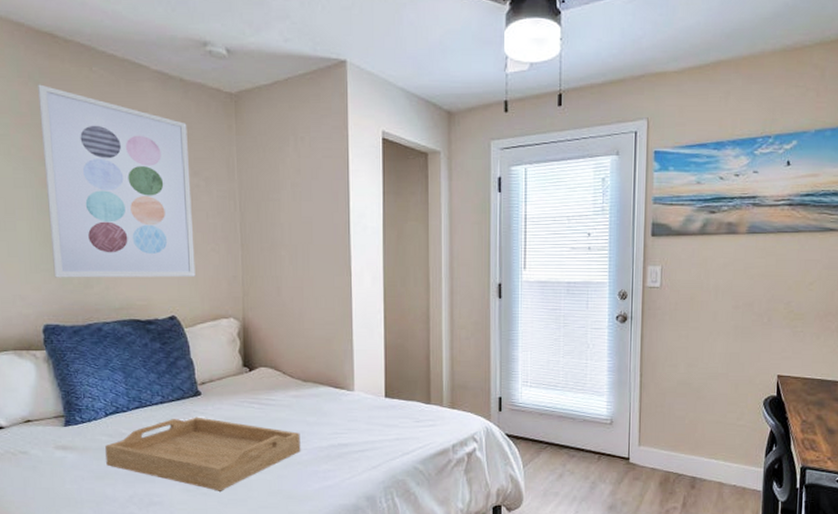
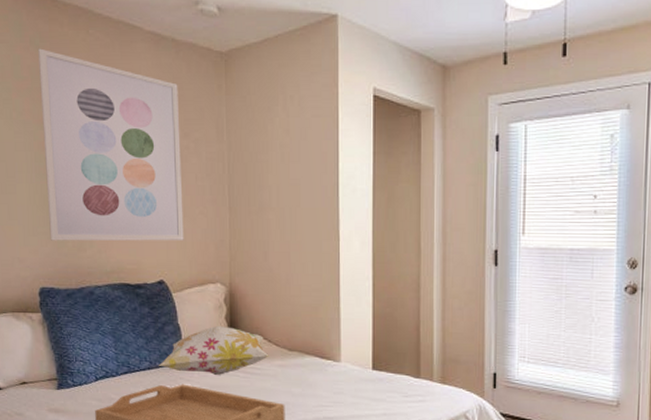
decorative pillow: none [171,360,284,407] -> present [158,326,269,375]

